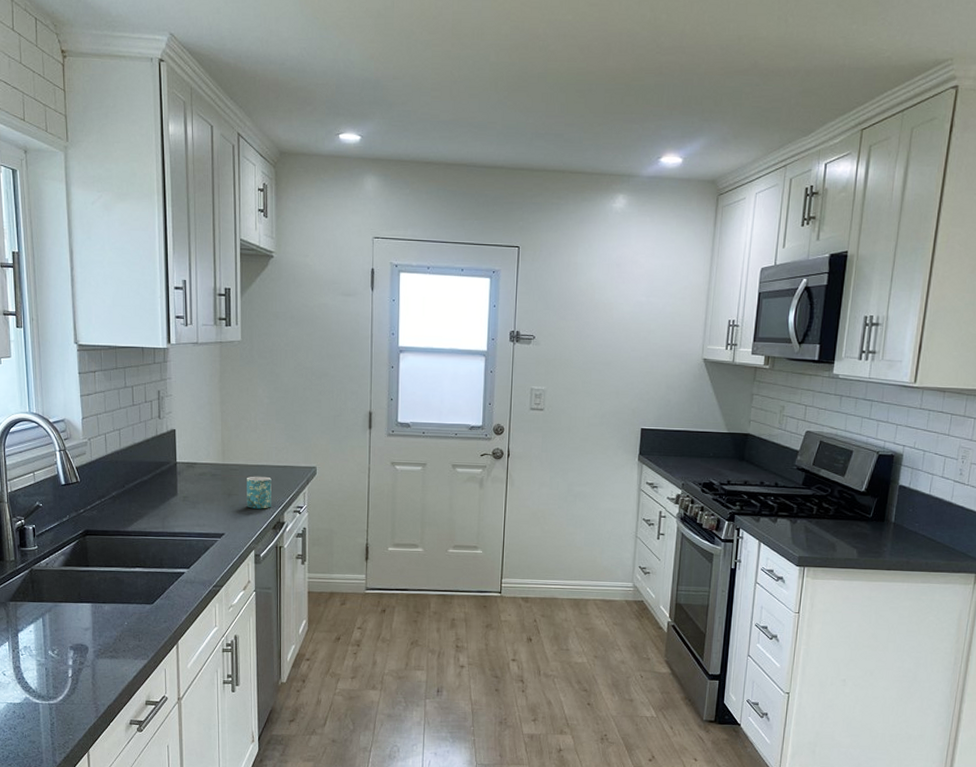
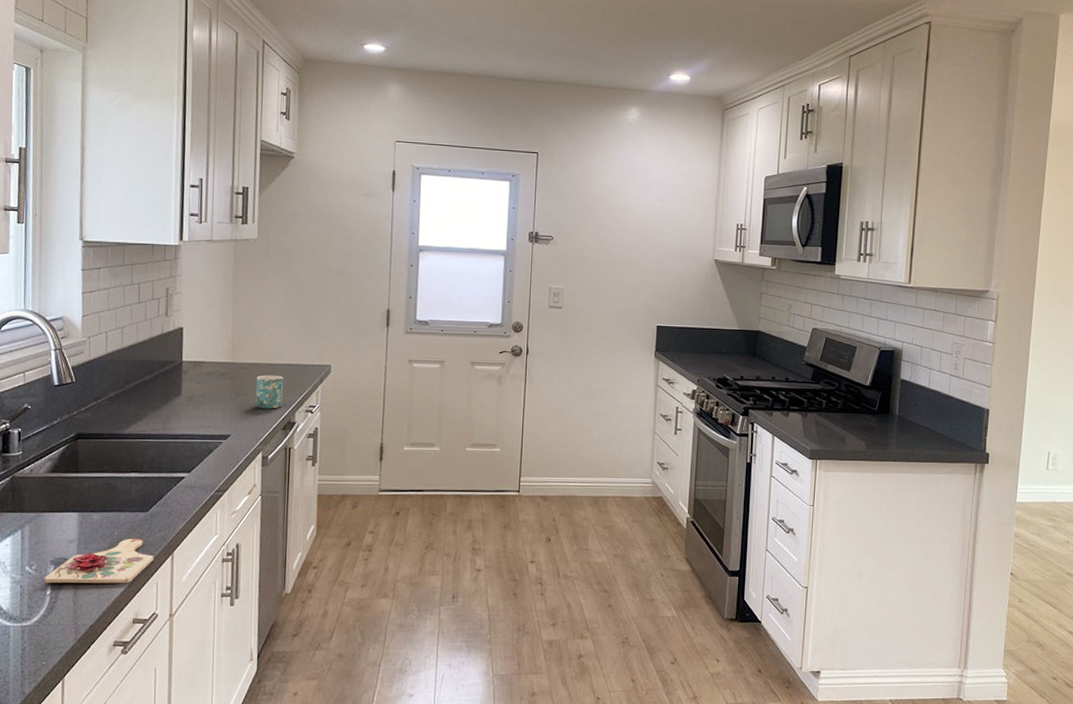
cutting board: none [65,628,160,669] -> present [44,538,153,584]

